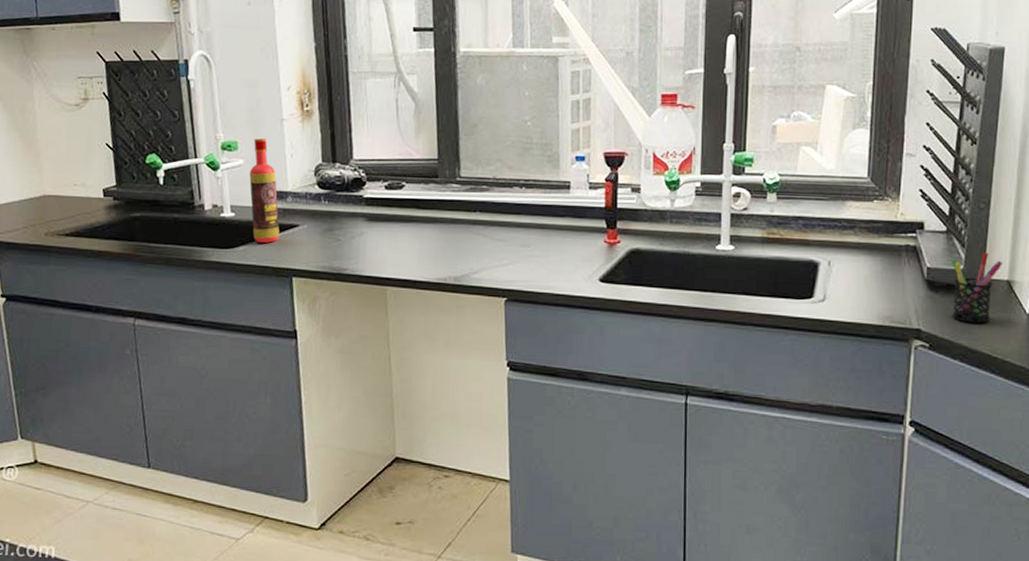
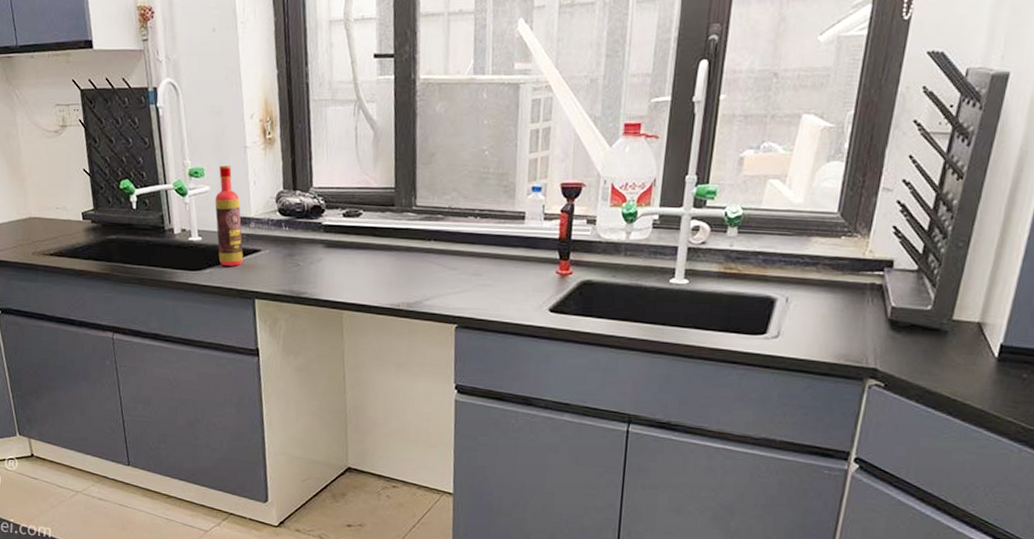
pen holder: present [952,252,1002,324] -> none [912,292,975,365]

